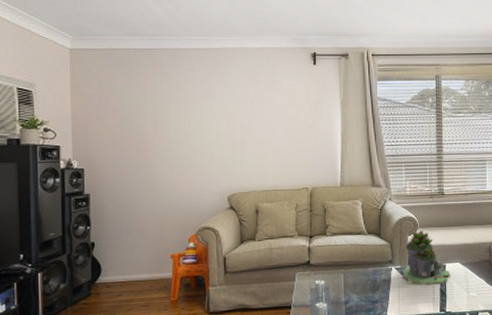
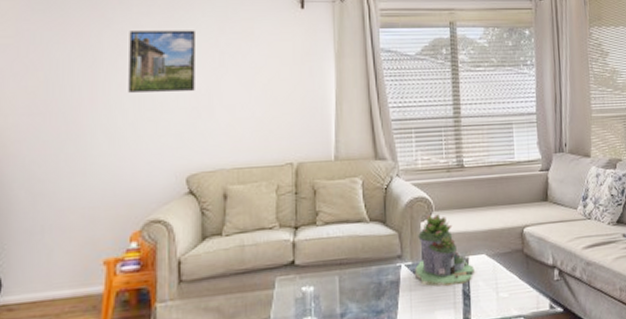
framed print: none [181,82,232,131] -> present [128,30,195,93]

